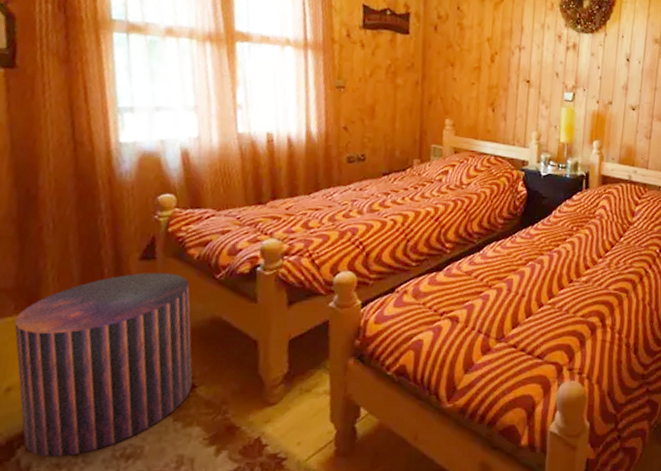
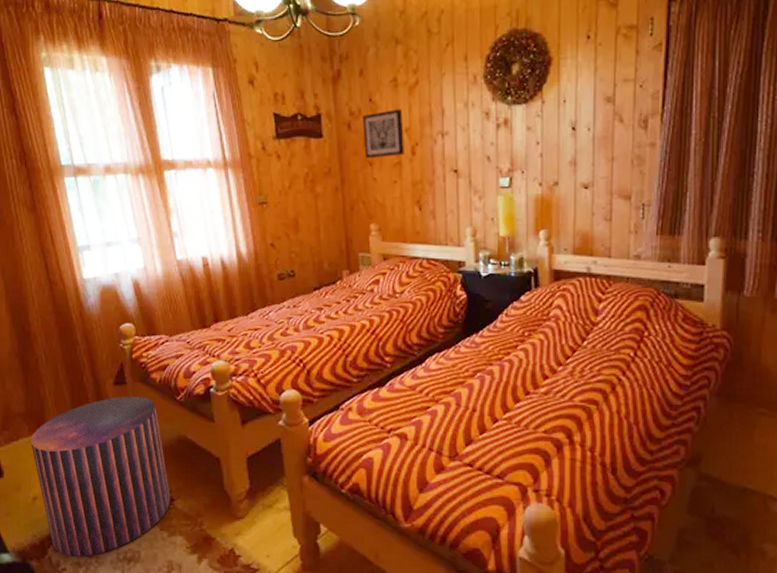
wall art: none [447,19,487,62] -> present [363,109,404,159]

